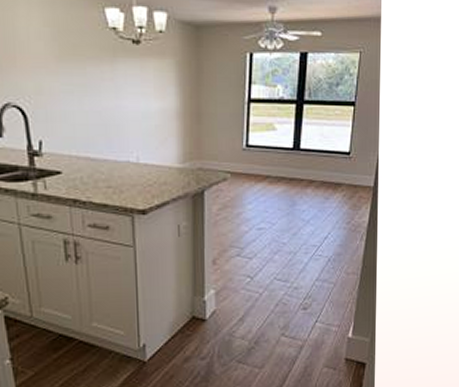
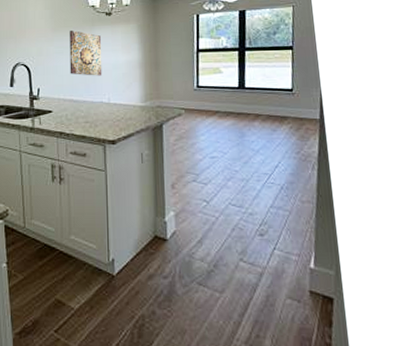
wall art: none [81,62,129,127] -> present [69,30,102,76]

